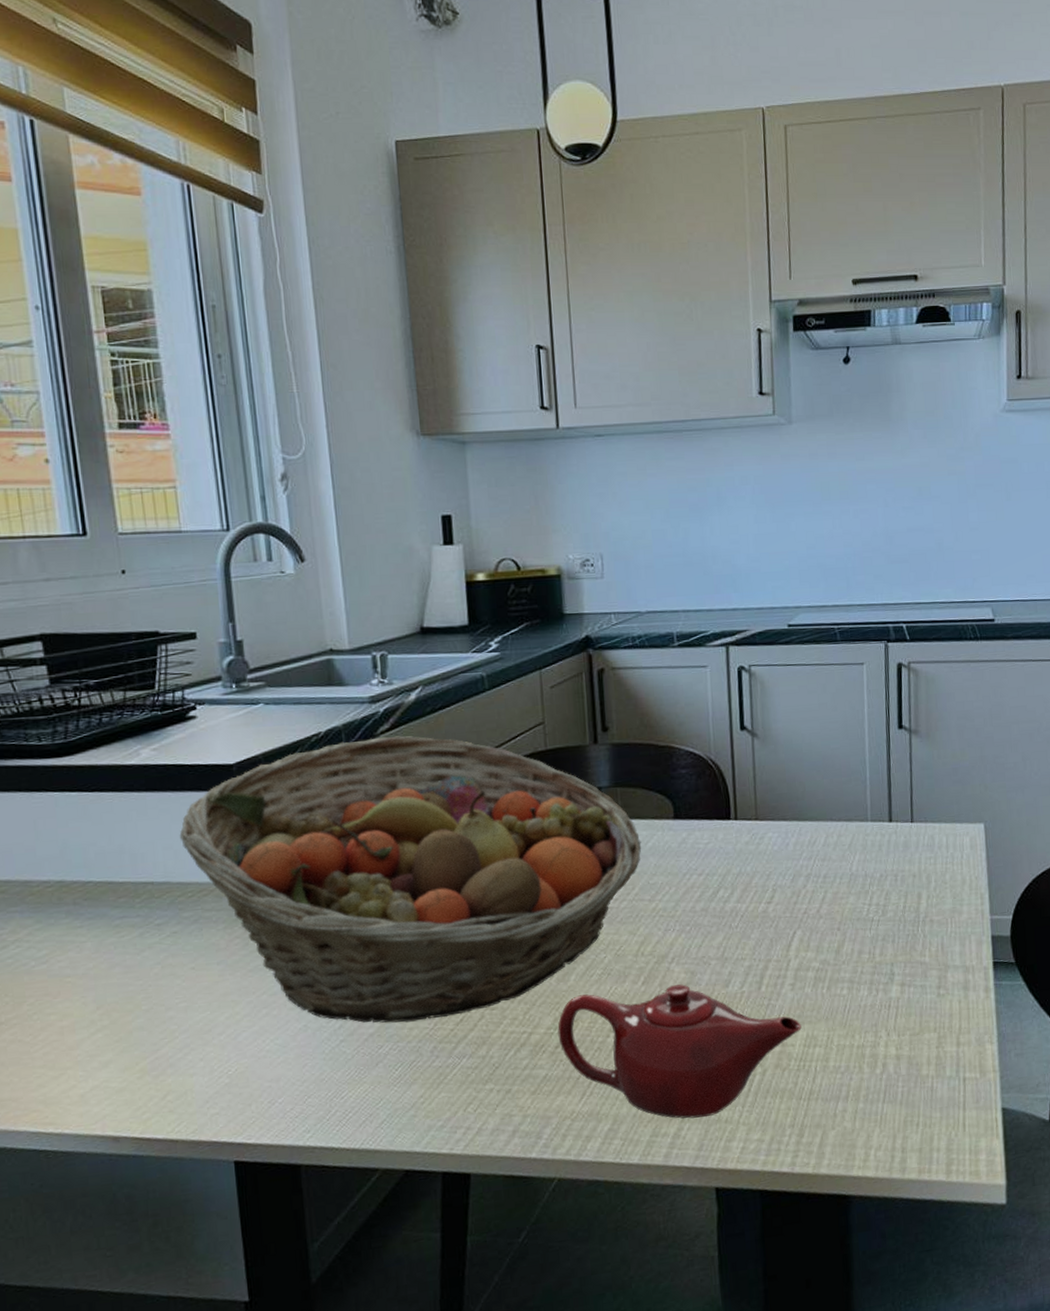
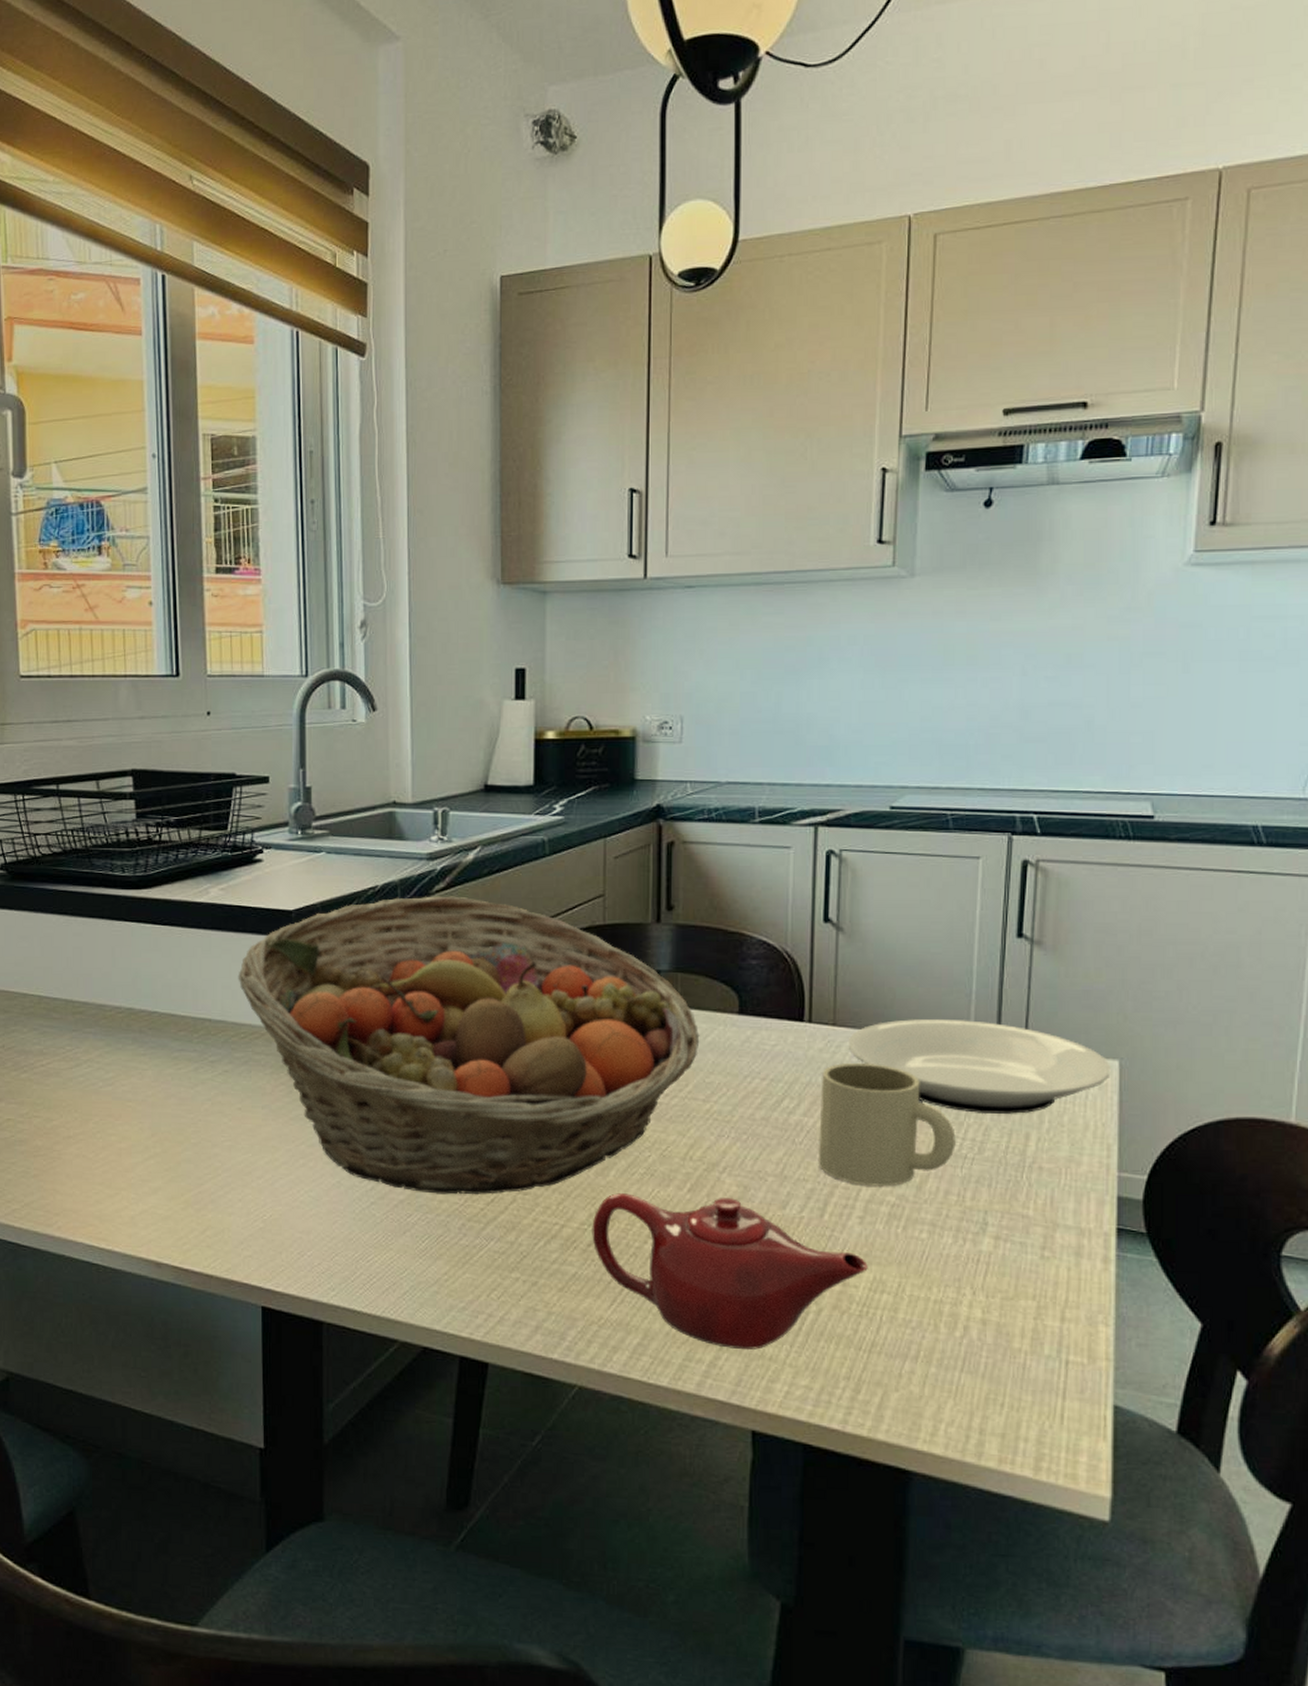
mug: none [750,849,864,957] -> present [818,1062,956,1188]
plate: none [769,803,979,882] -> present [848,1018,1111,1115]

